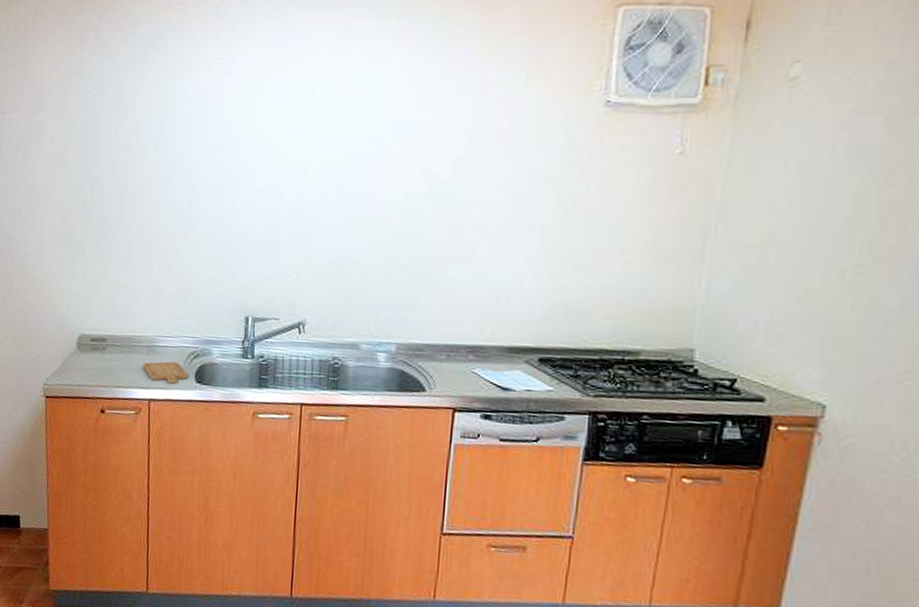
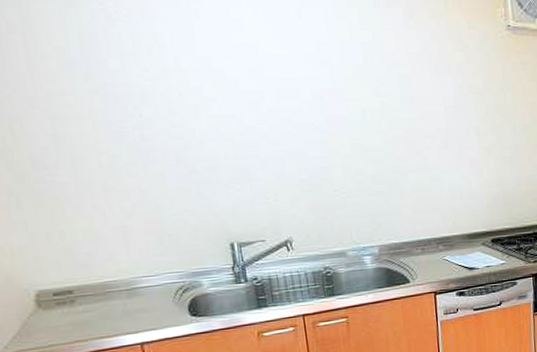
chopping board: present [143,361,188,384] -> none [125,300,181,324]

